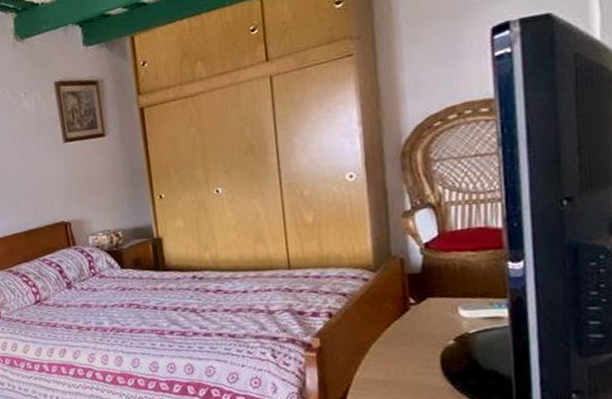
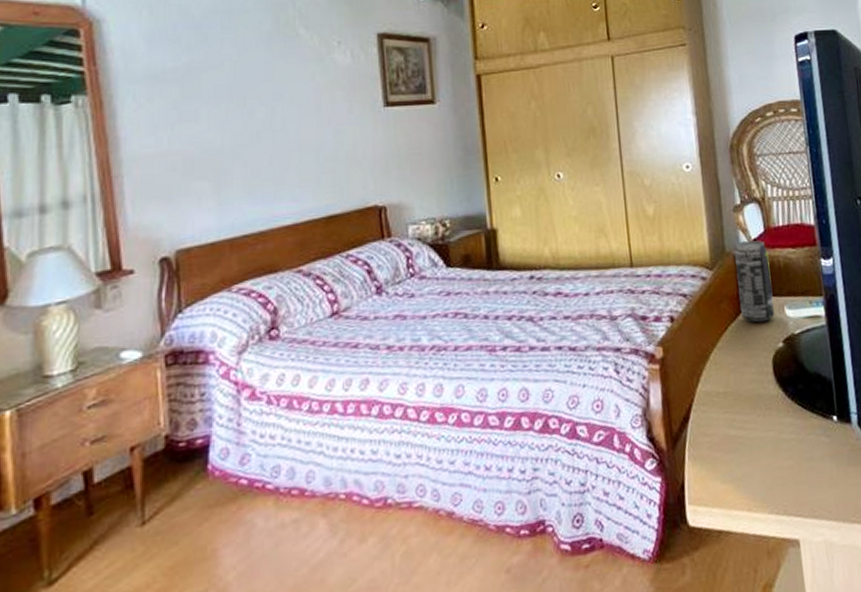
beverage can: none [402,244,447,321] -> present [735,240,775,323]

